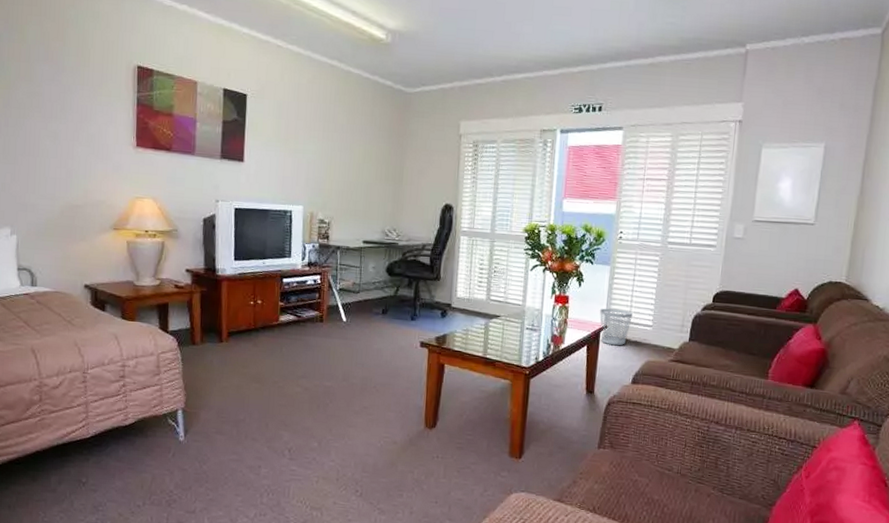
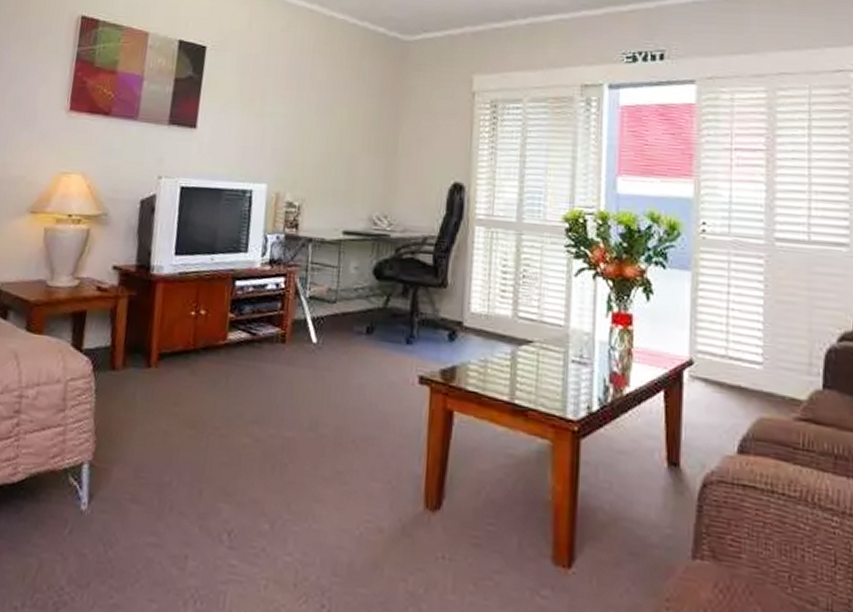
wastebasket: present [599,308,633,346] -> none [679,334,731,393]

